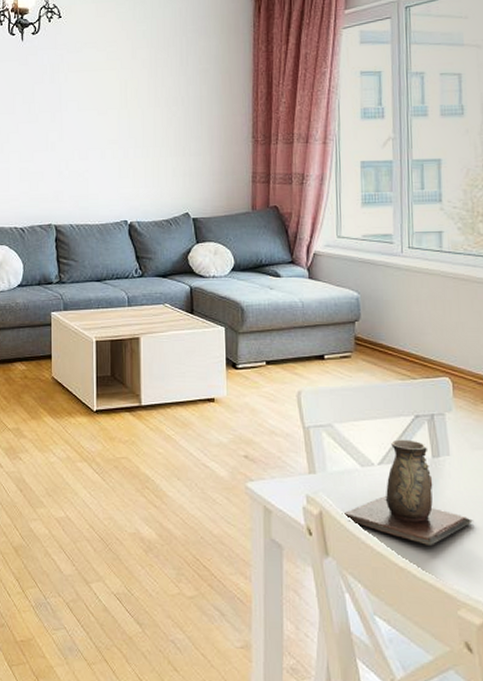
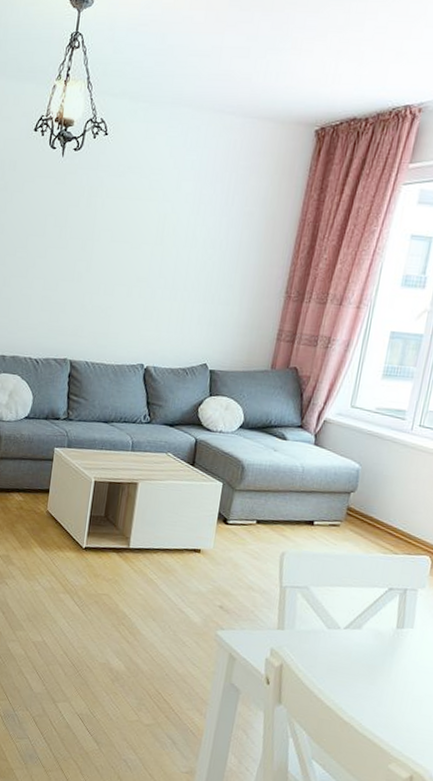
decorative vase: present [342,439,473,545] -> none [301,608,421,706]

